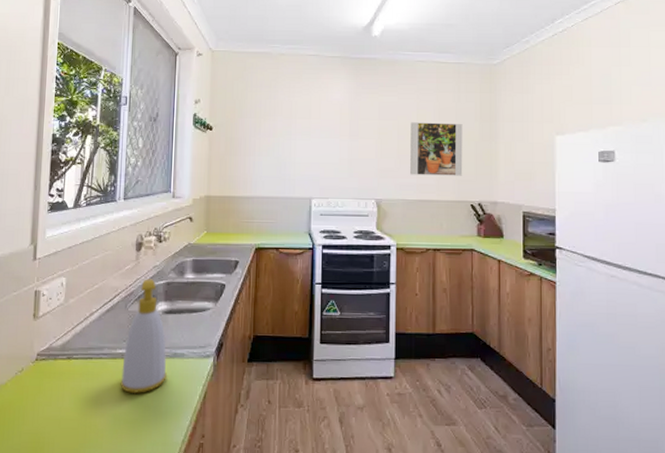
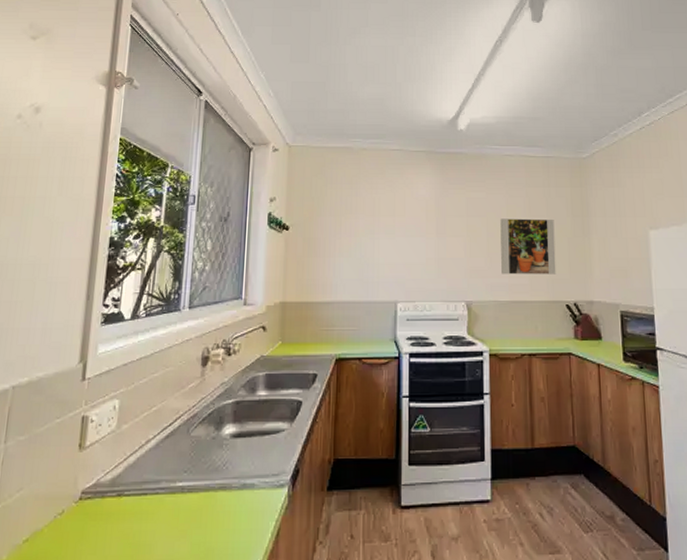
soap bottle: present [120,279,167,394] -> none [179,398,235,535]

